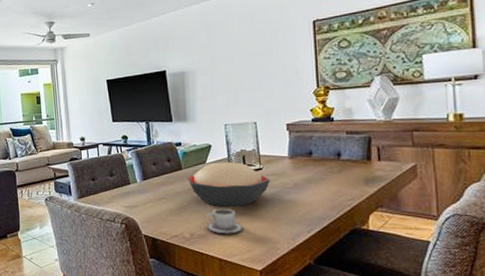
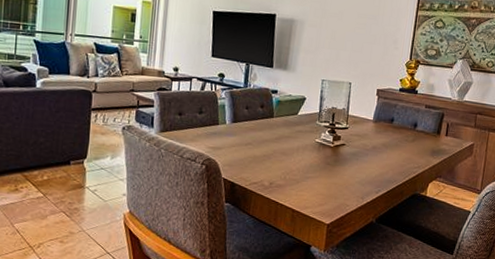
decorative bowl: present [187,162,270,207] -> none [276,115,353,162]
cup: present [206,208,243,234] -> none [286,160,320,187]

